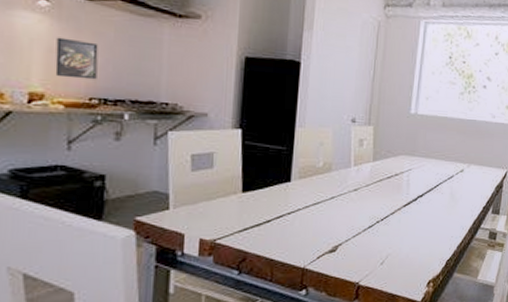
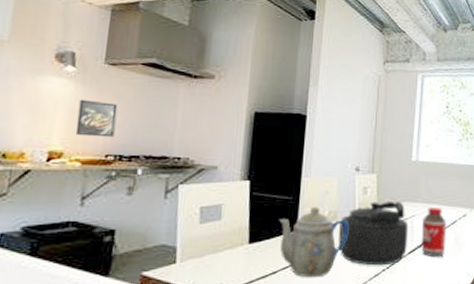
teapot: none [273,157,343,227] -> present [279,206,348,278]
kettle: none [333,154,405,218] -> present [339,201,409,266]
bottle: none [416,161,443,211] -> present [421,206,446,258]

